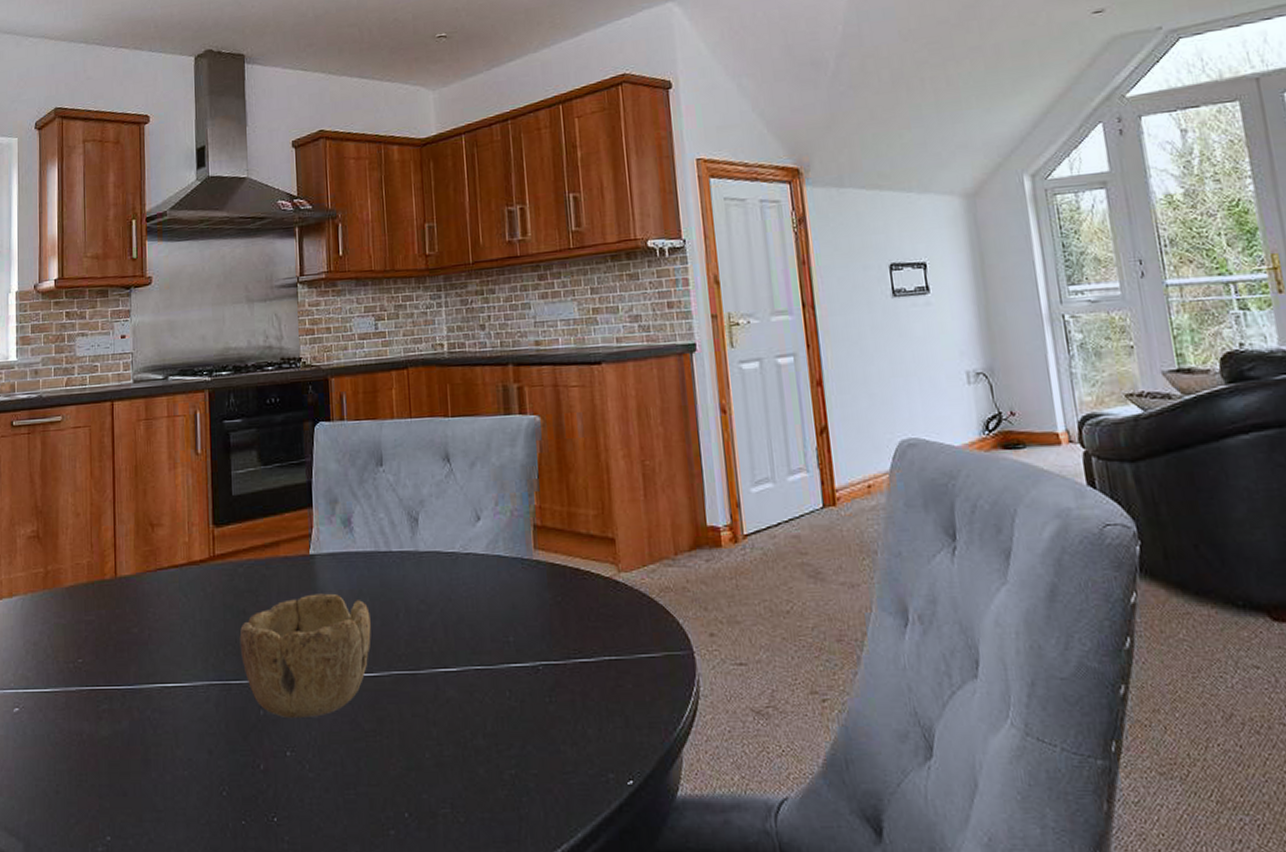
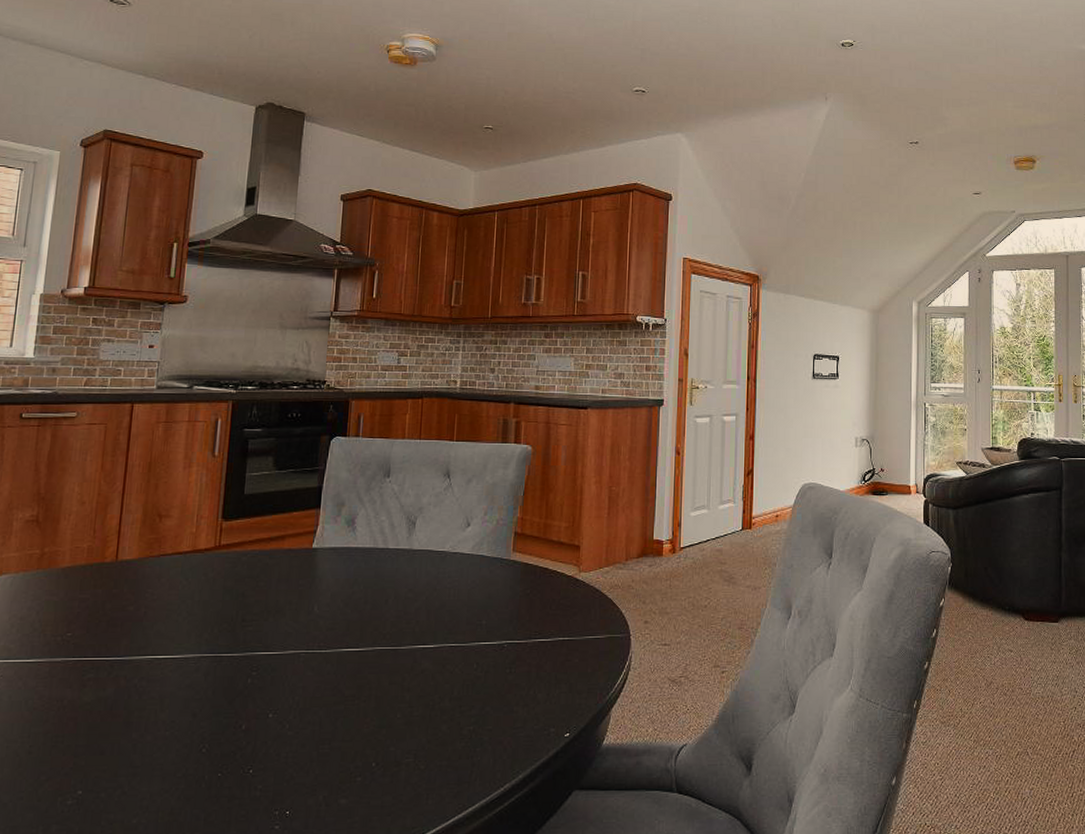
bowl: present [239,593,371,719] -> none [235,581,362,686]

